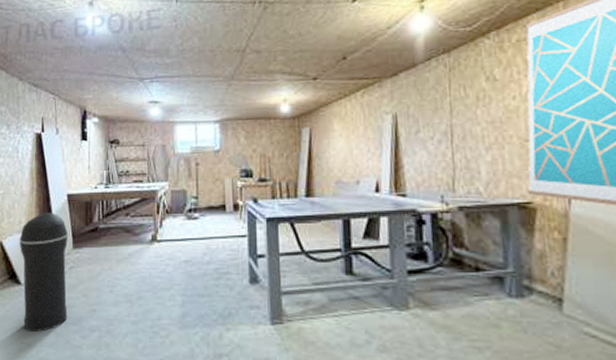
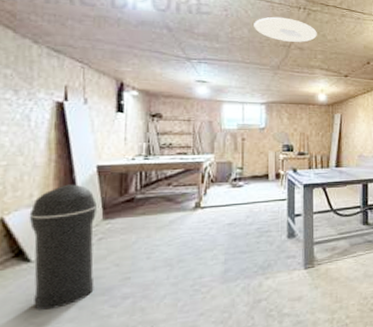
ceiling light: none [204,17,276,46] -> present [254,16,317,42]

